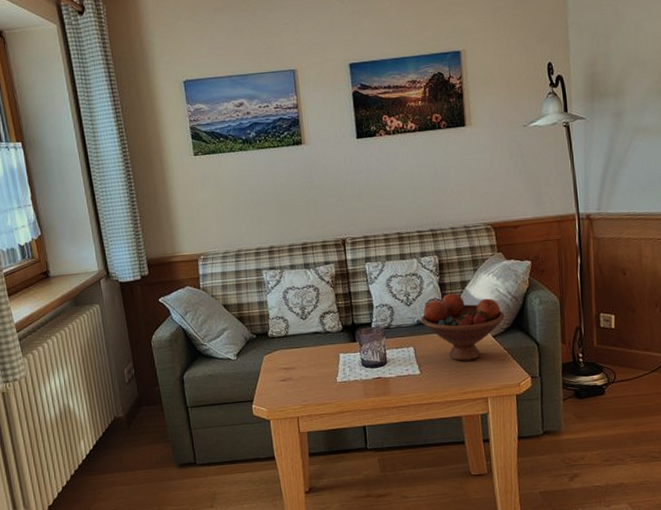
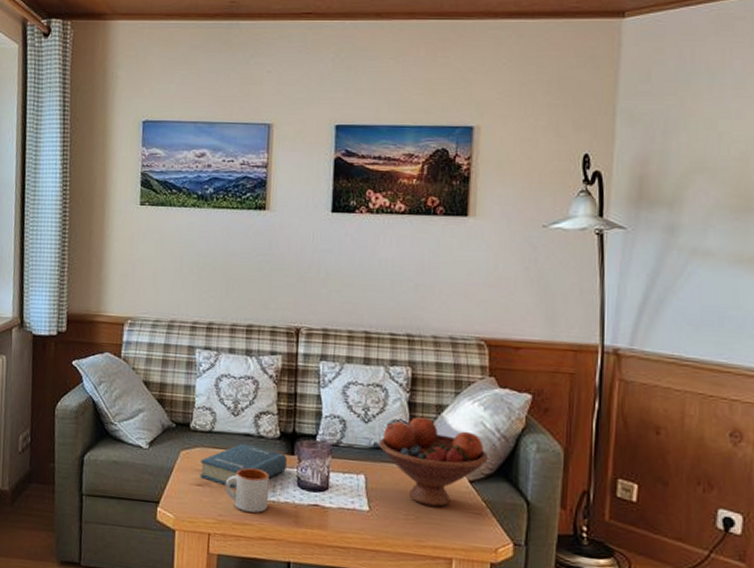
hardback book: none [281,340,351,377] -> present [200,443,287,488]
mug: none [304,358,342,395] -> present [225,467,270,514]

